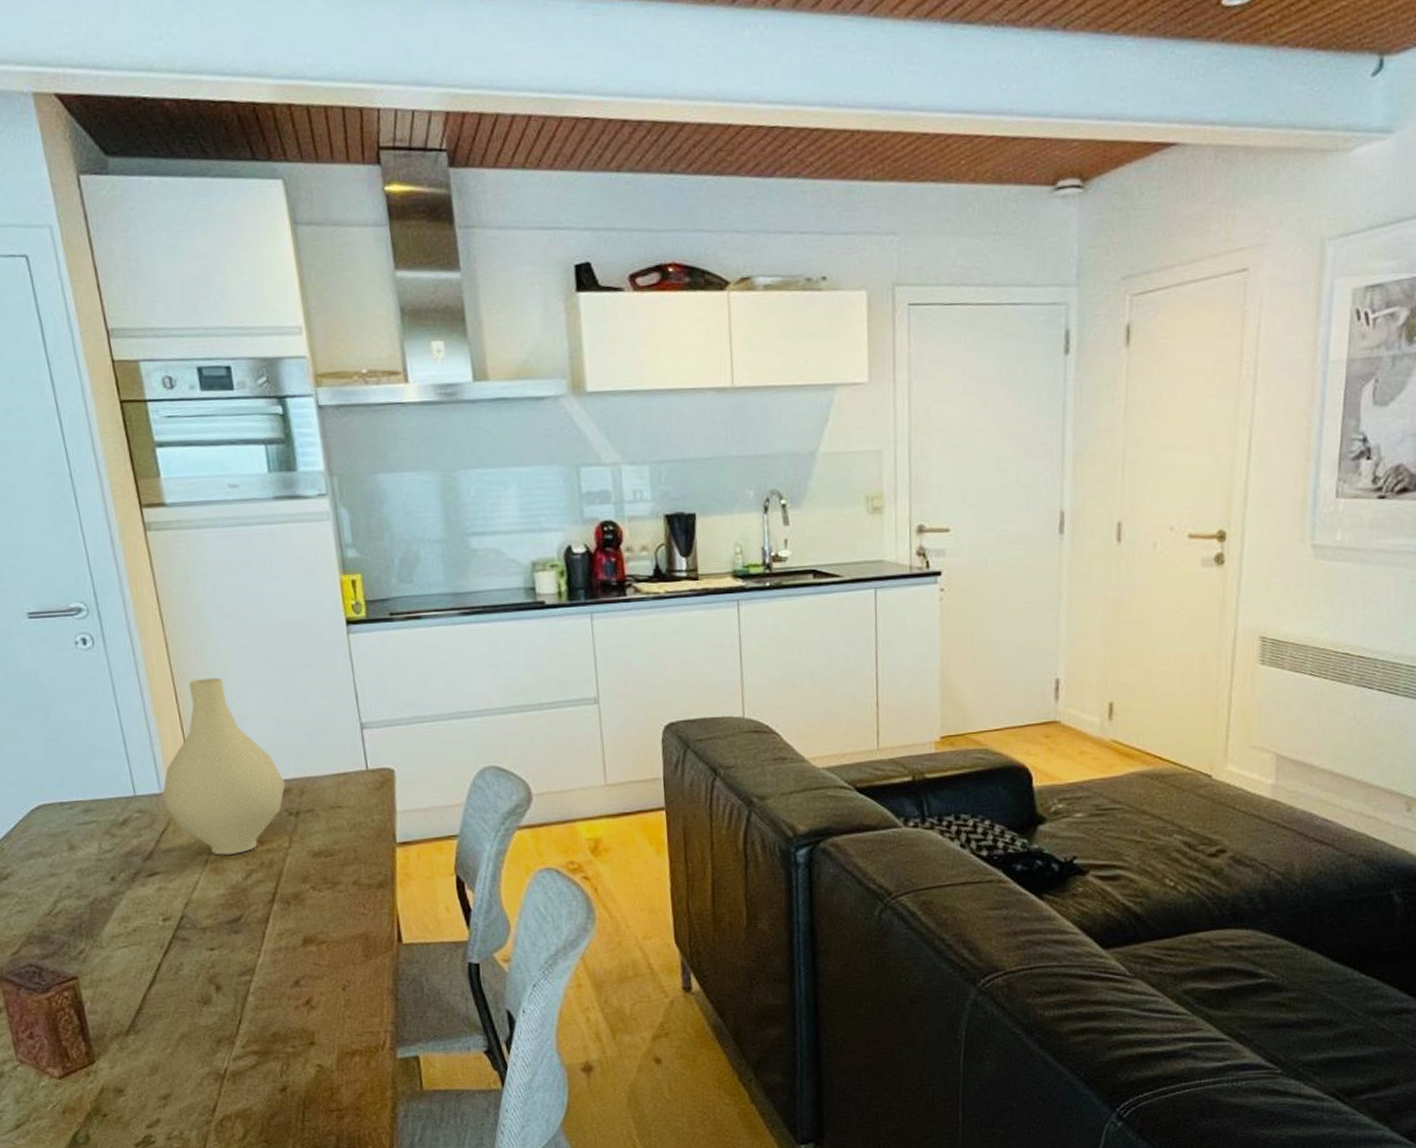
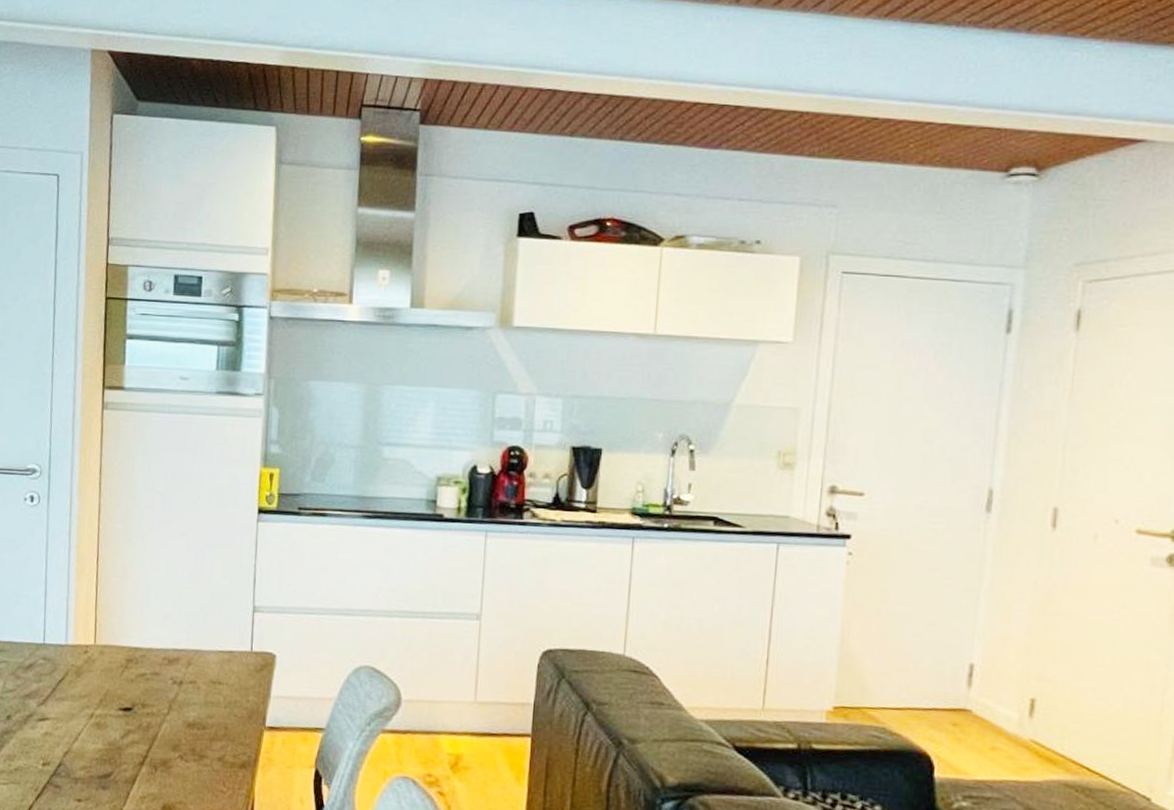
vase: present [161,677,285,855] -> none [66,545,176,713]

